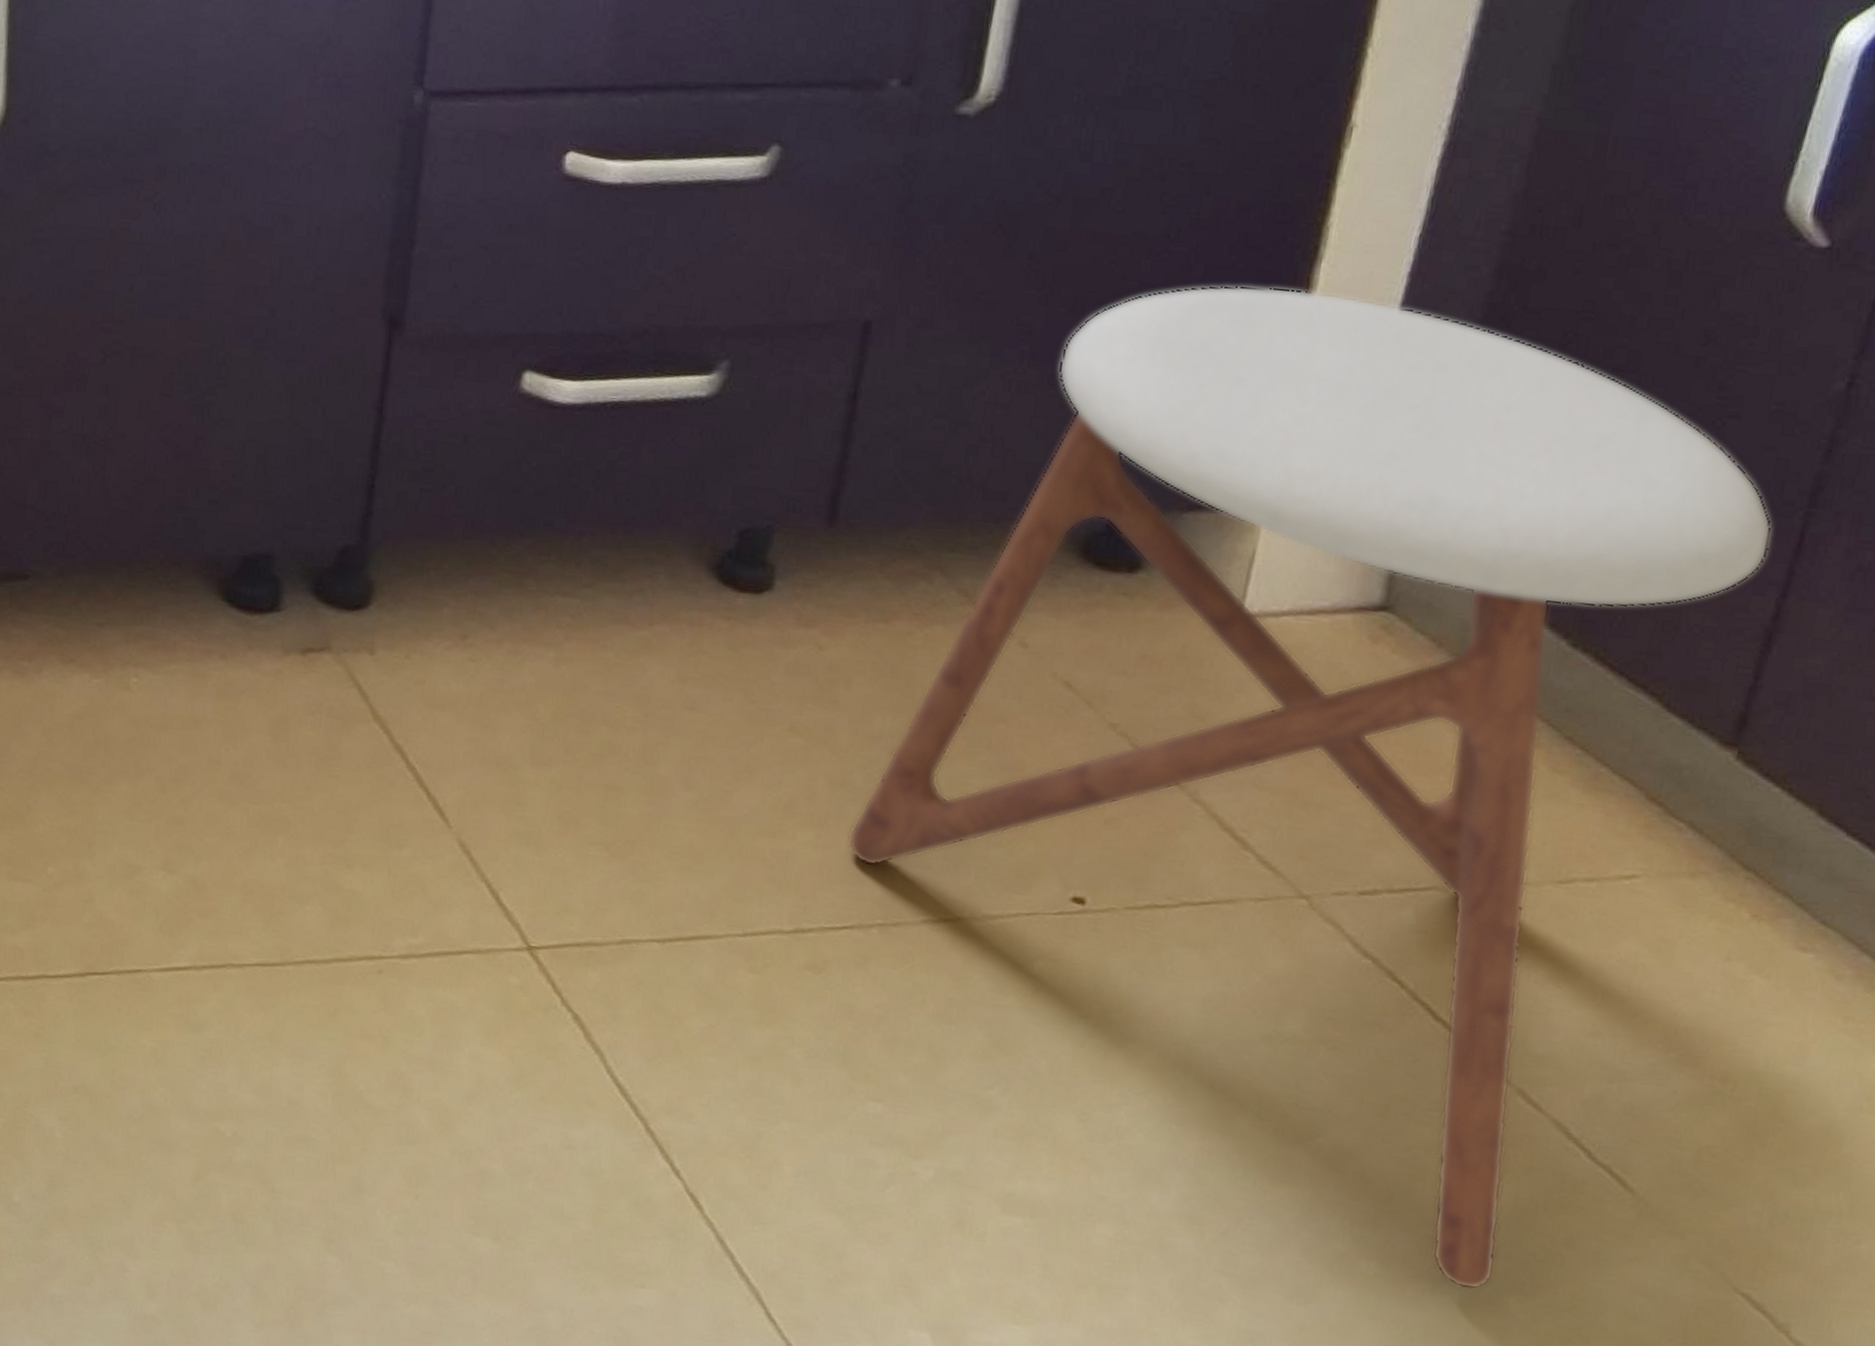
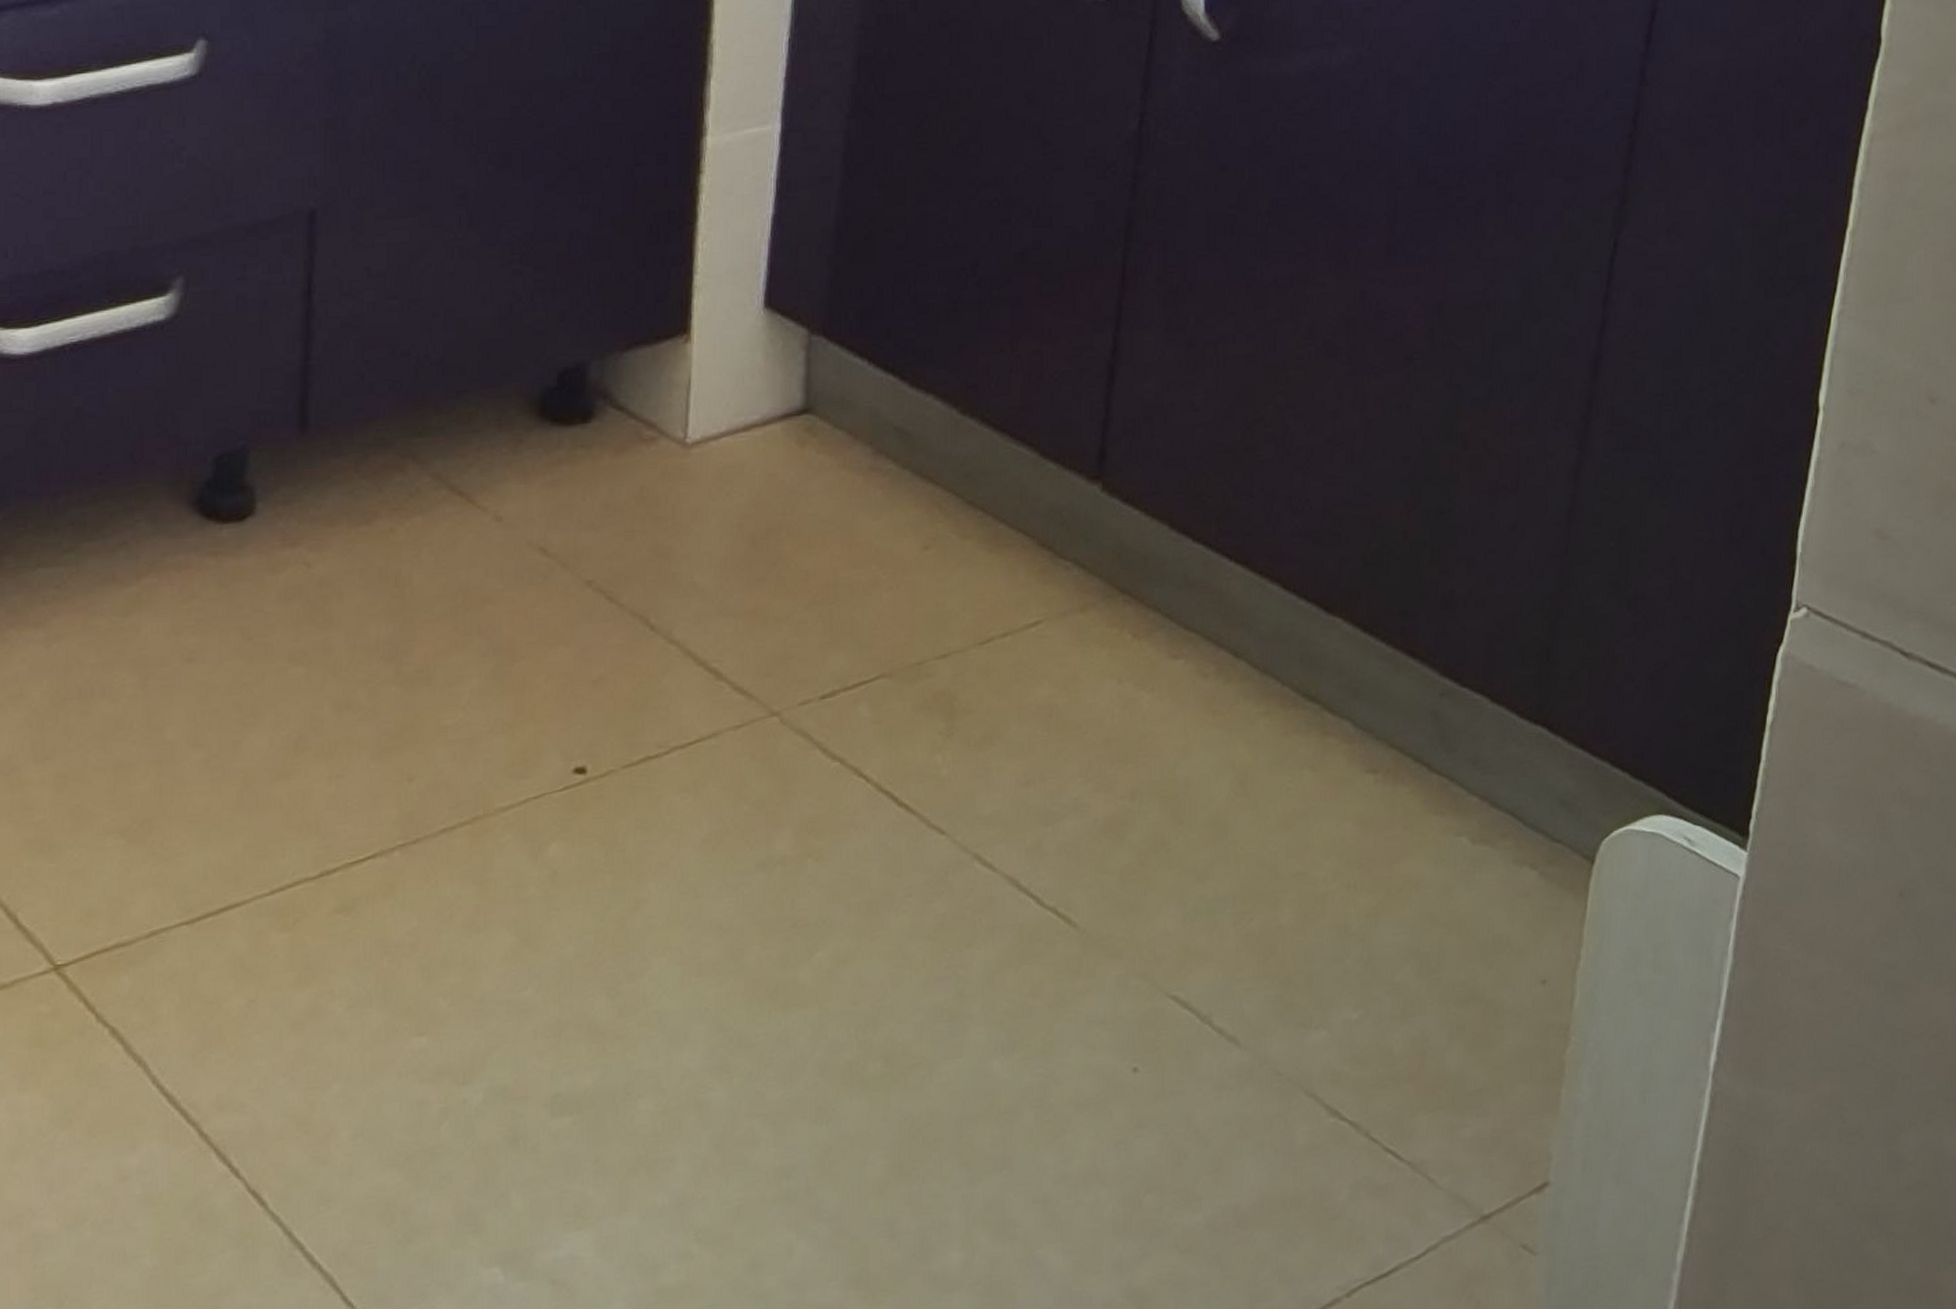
stool: present [847,285,1773,1291] -> none [359,109,1101,1065]

